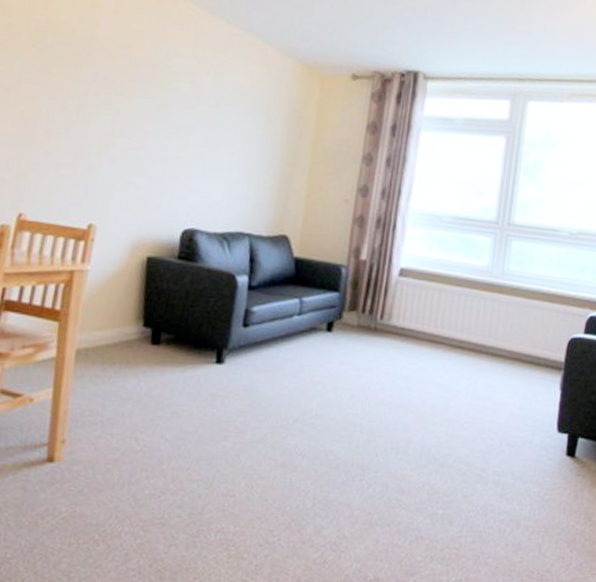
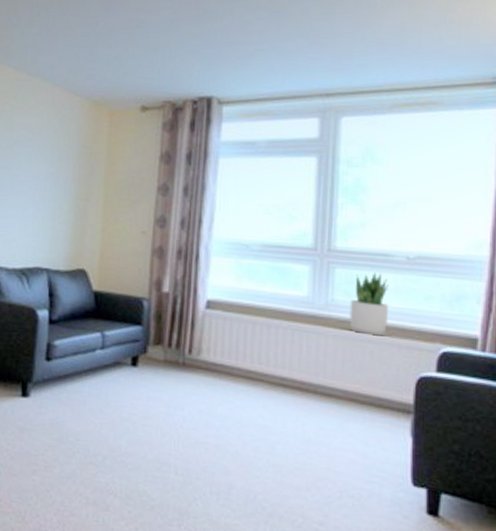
planter: none [519,245,554,303] -> present [349,272,389,336]

